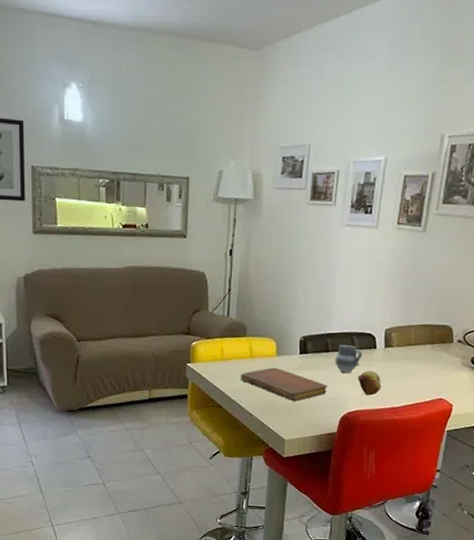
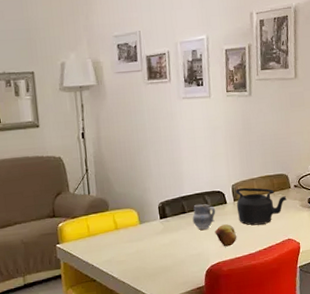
notebook: present [241,367,328,401] -> none [109,235,190,264]
teapot: none [386,334,447,378] -> present [235,187,287,226]

